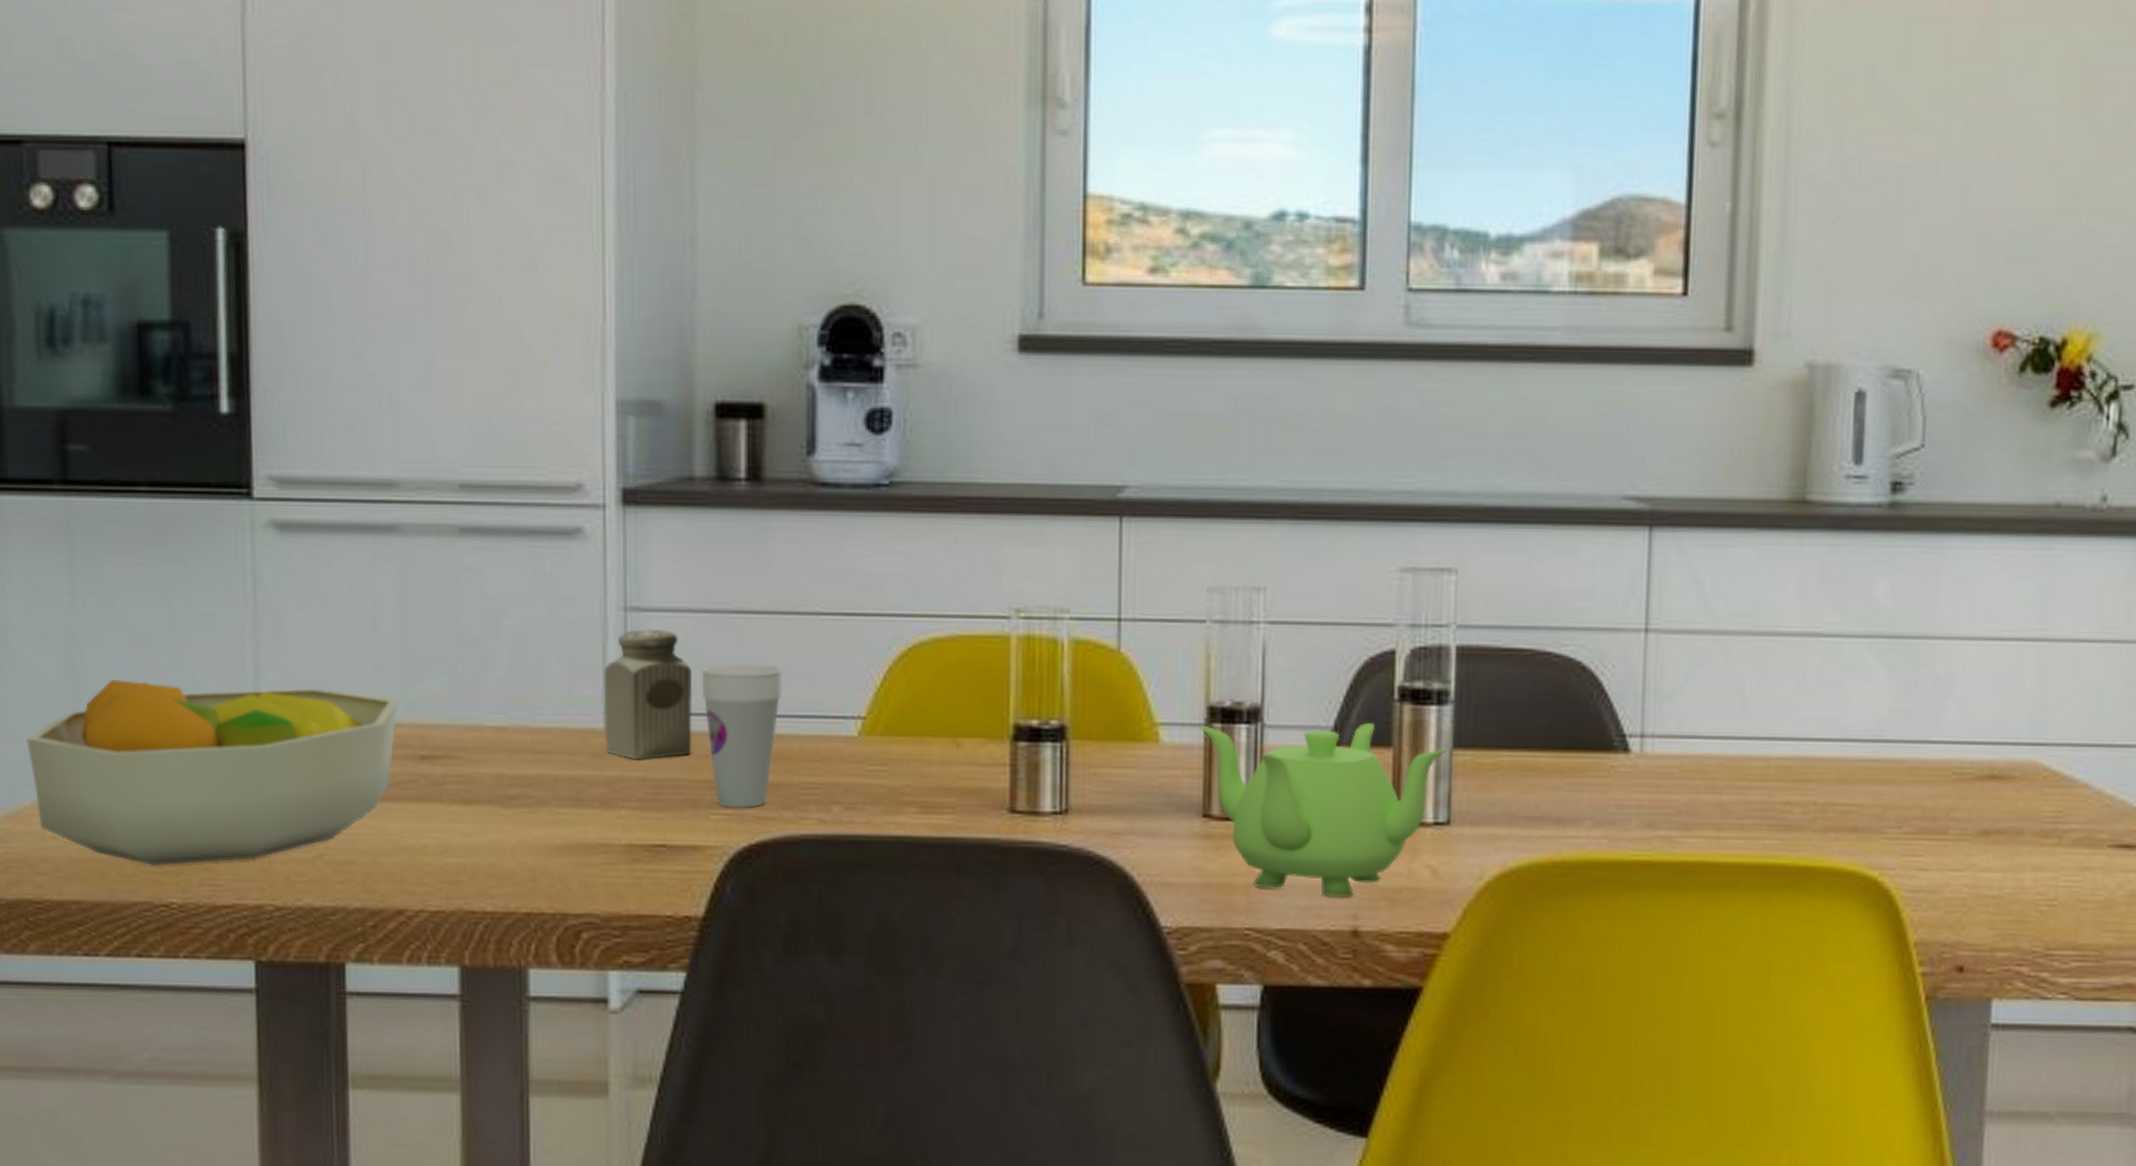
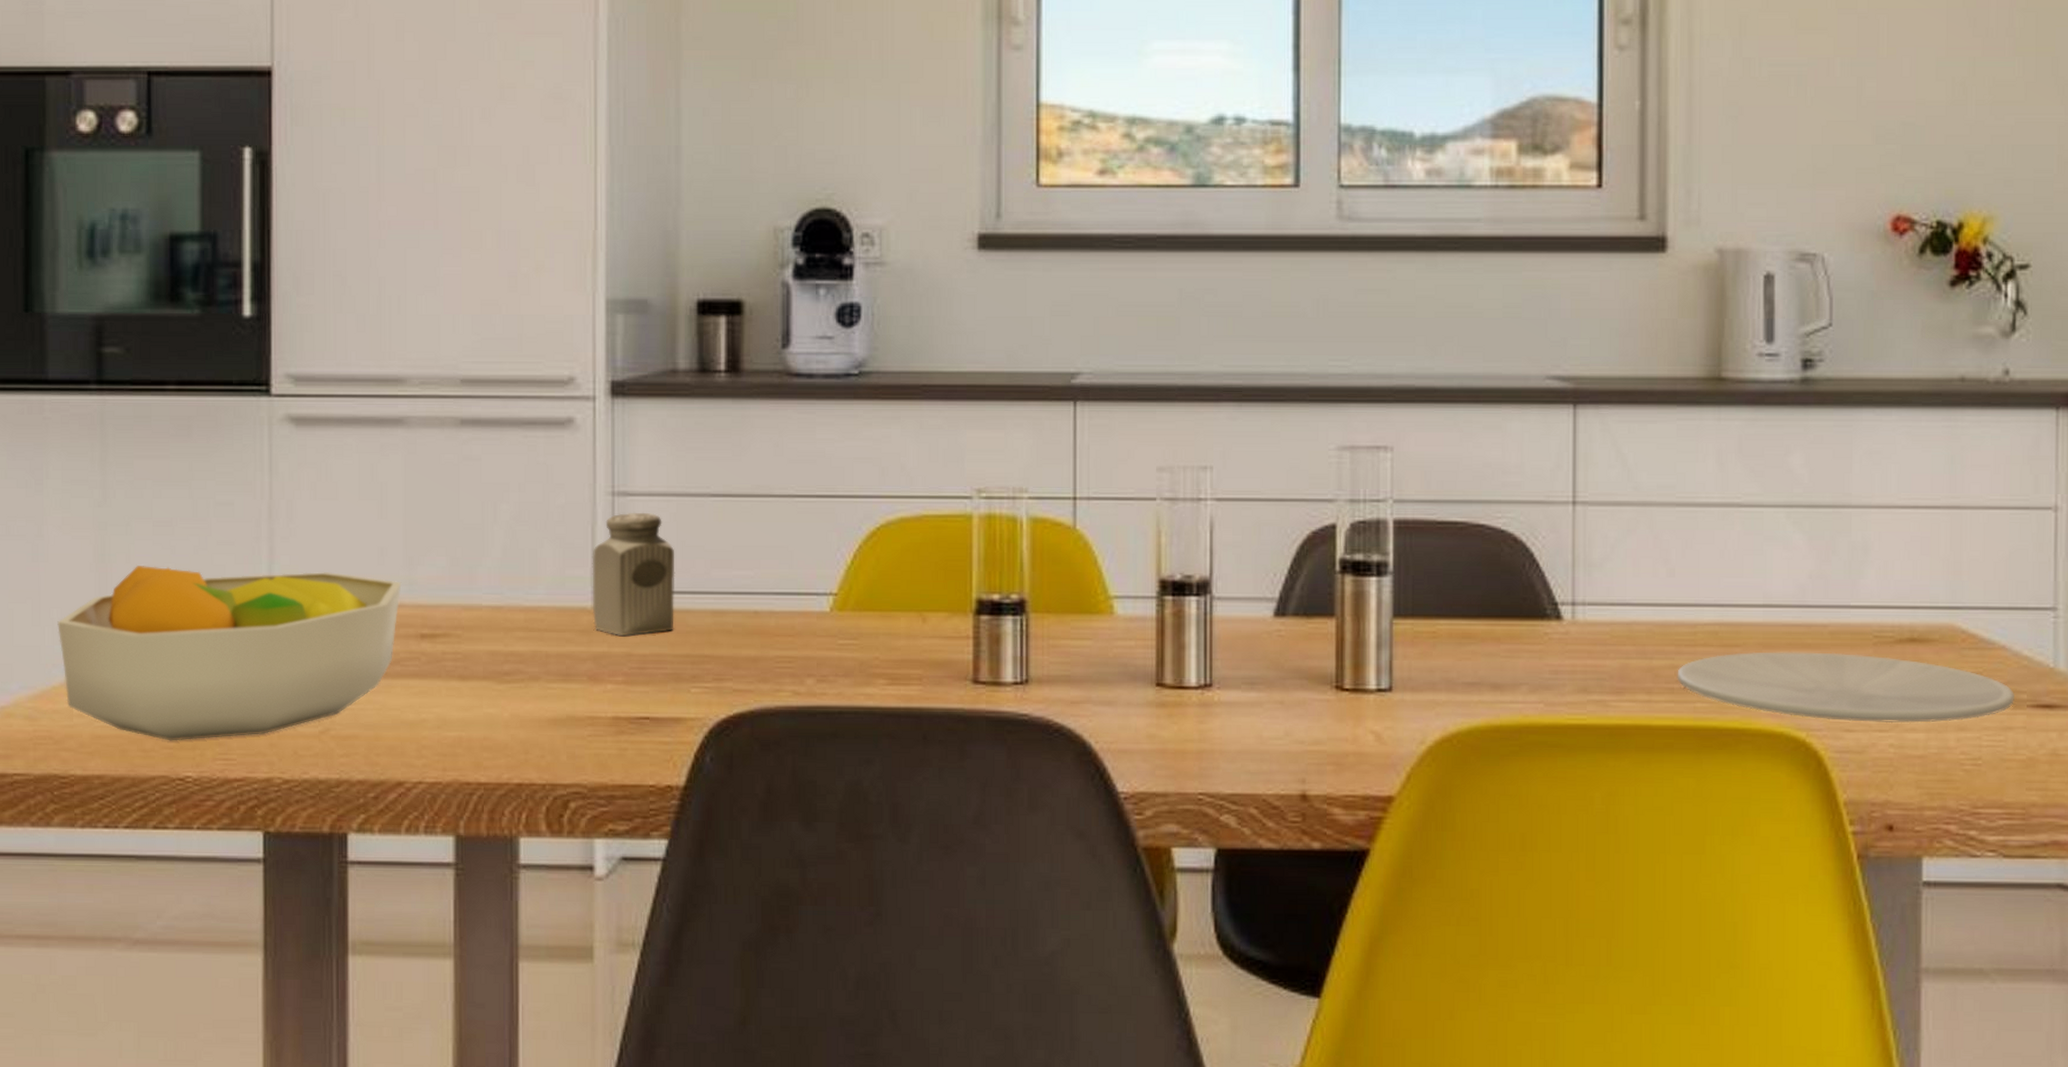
cup: present [701,663,782,809] -> none [683,543,759,682]
teapot: present [1200,722,1447,897] -> none [1152,593,1387,762]
plate: none [1747,787,2095,862] -> present [1677,652,2014,723]

